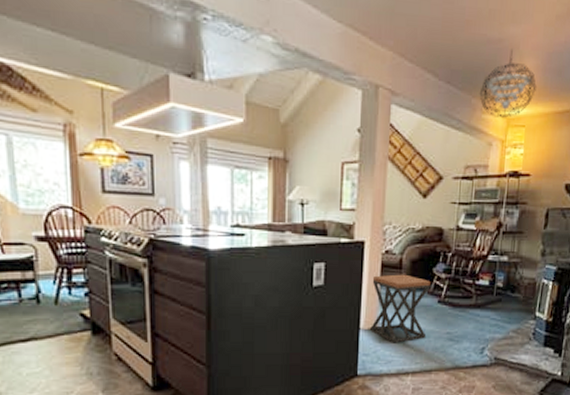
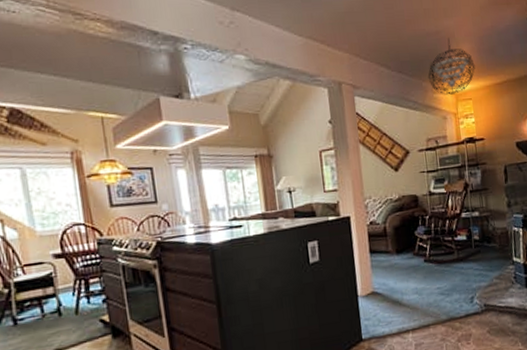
stool: present [370,274,431,343] -> none [362,240,419,305]

